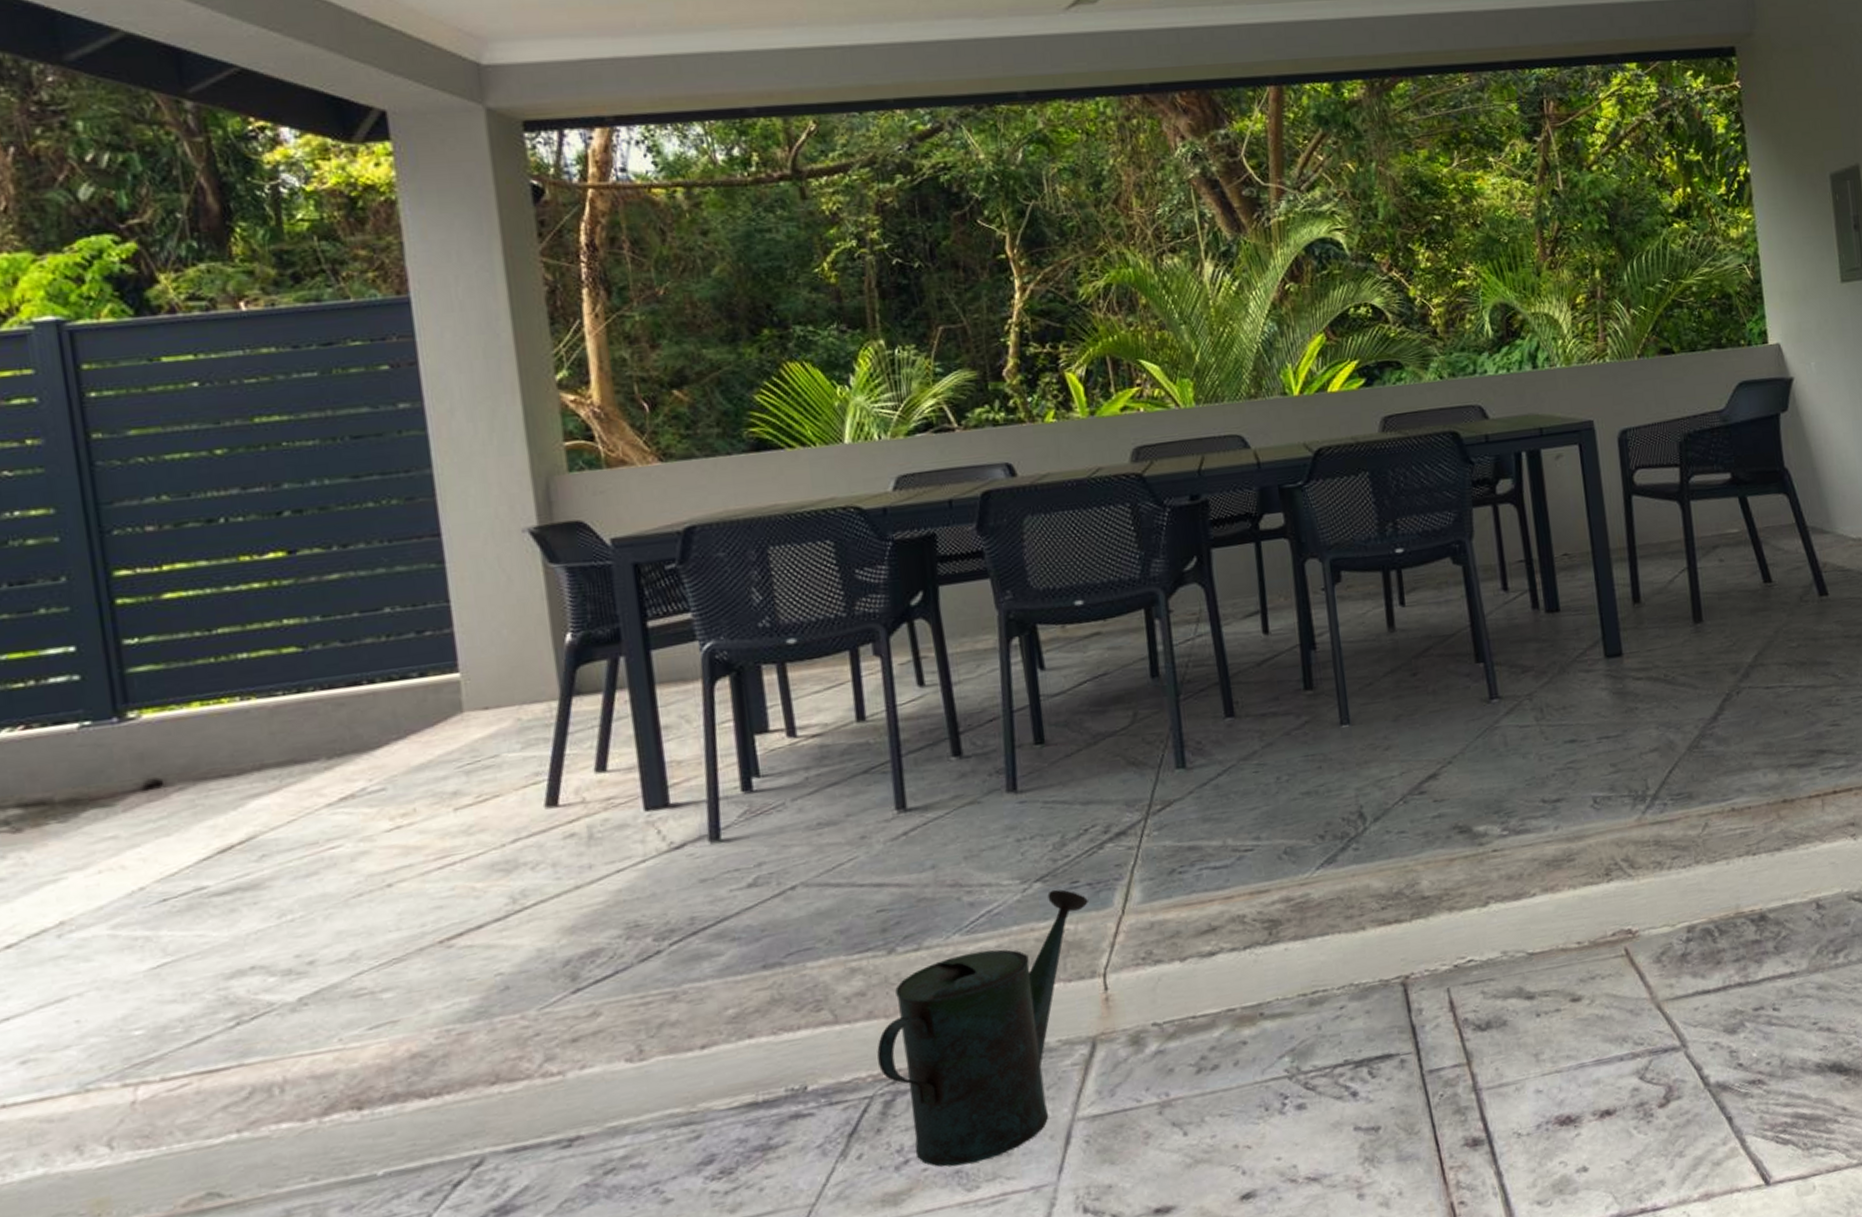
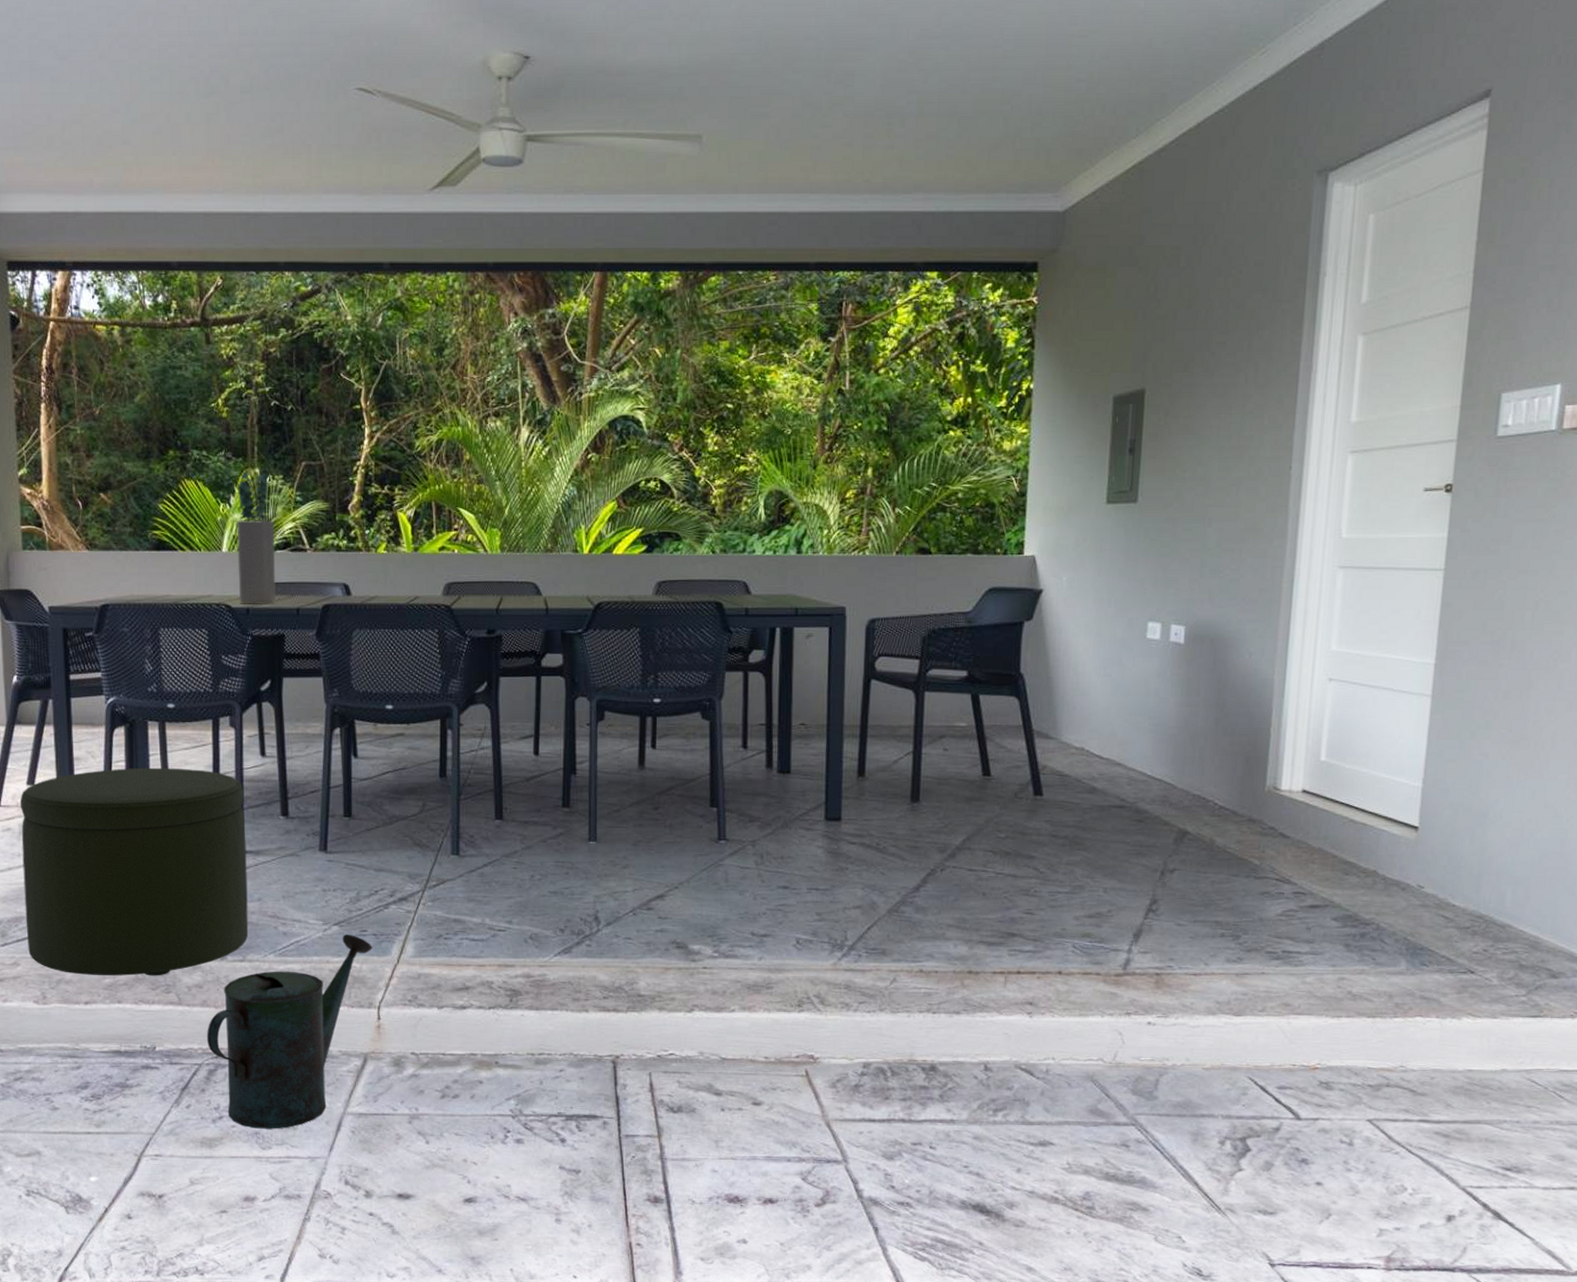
ottoman: none [586,715,923,1012] -> present [19,767,249,976]
vase: none [857,329,920,504] -> present [236,460,276,605]

